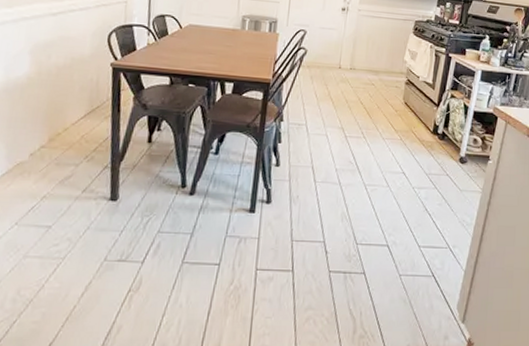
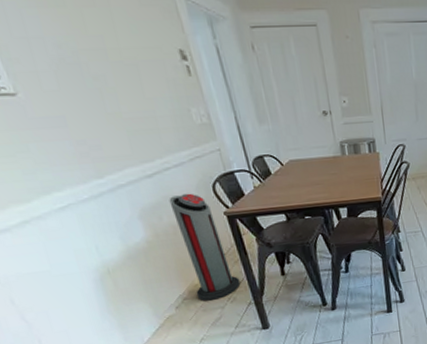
air purifier: none [55,37,104,155] -> present [169,193,241,301]

